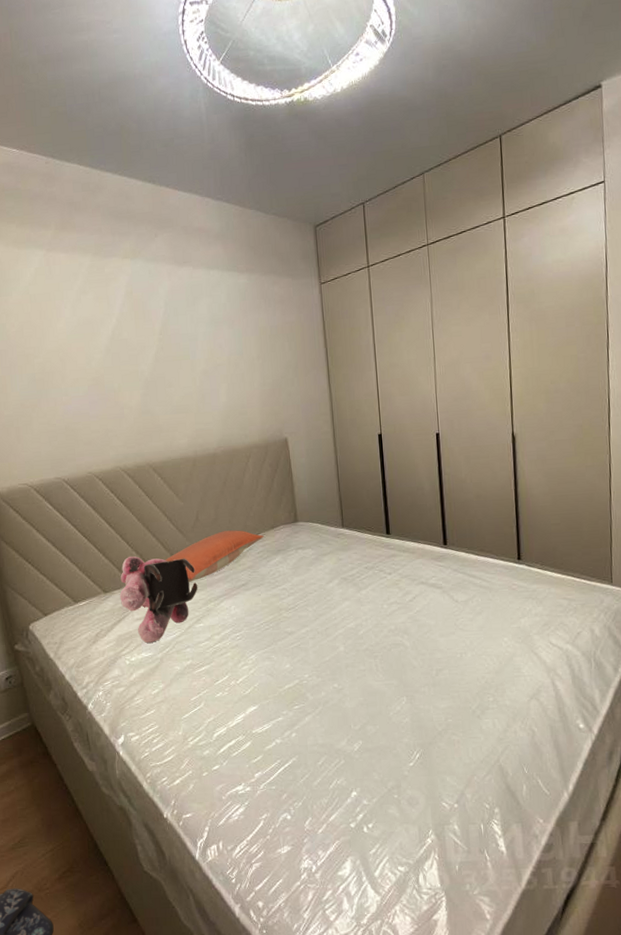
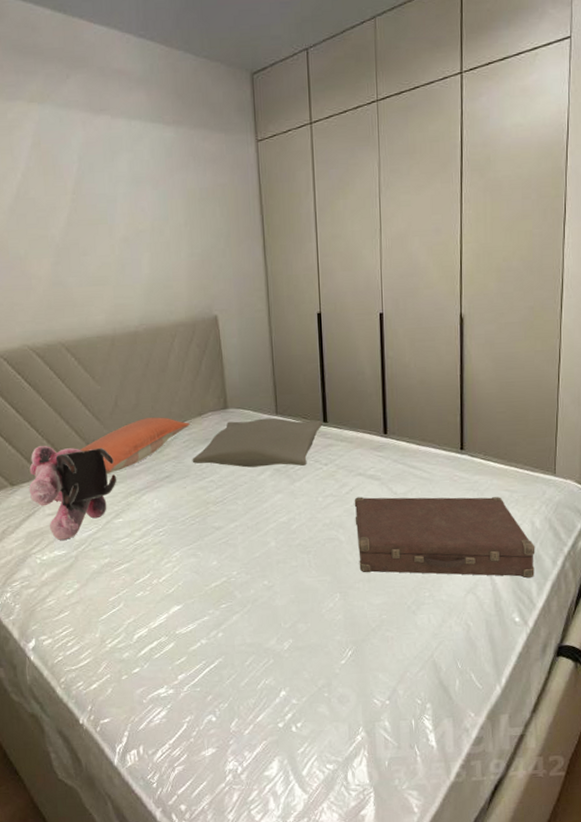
pillow: none [266,530,386,577] -> present [192,418,322,468]
suitcase: none [417,604,597,685] -> present [354,497,535,578]

